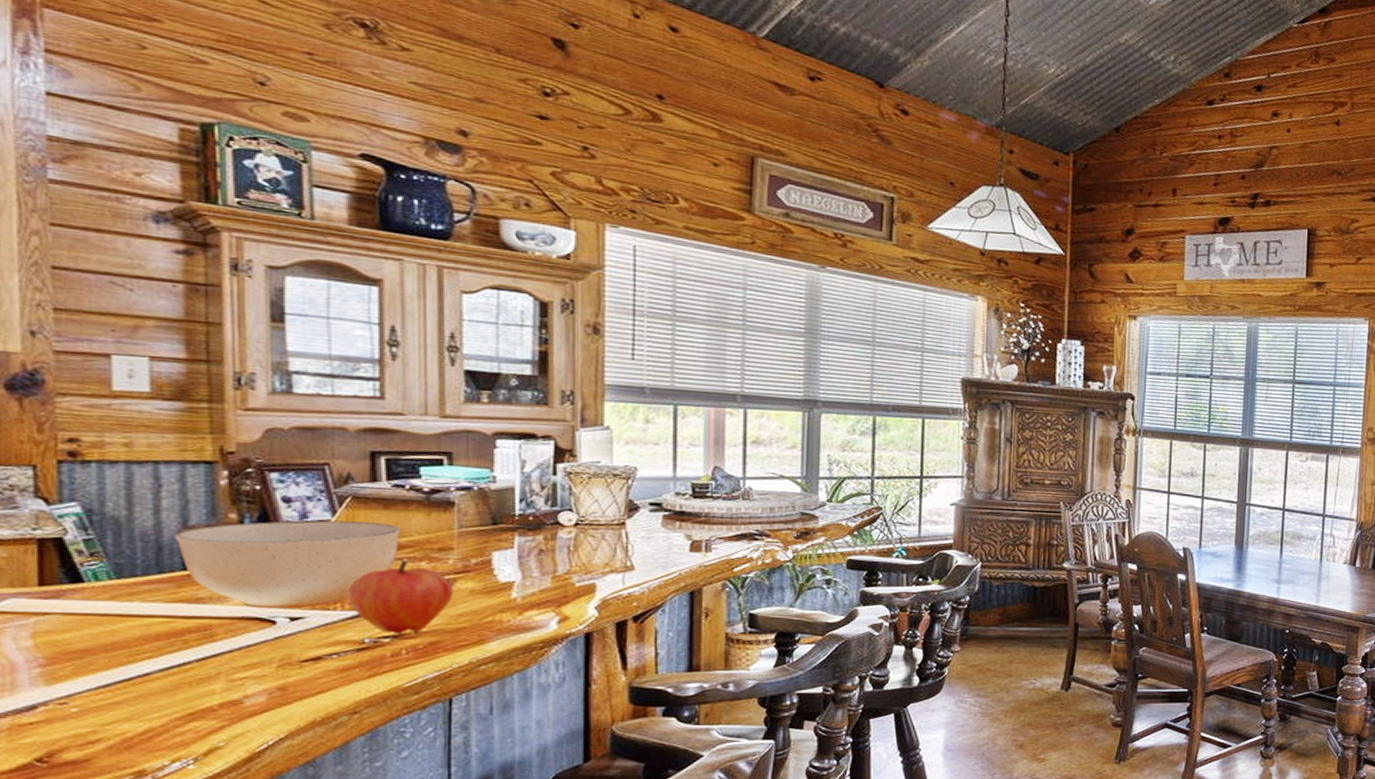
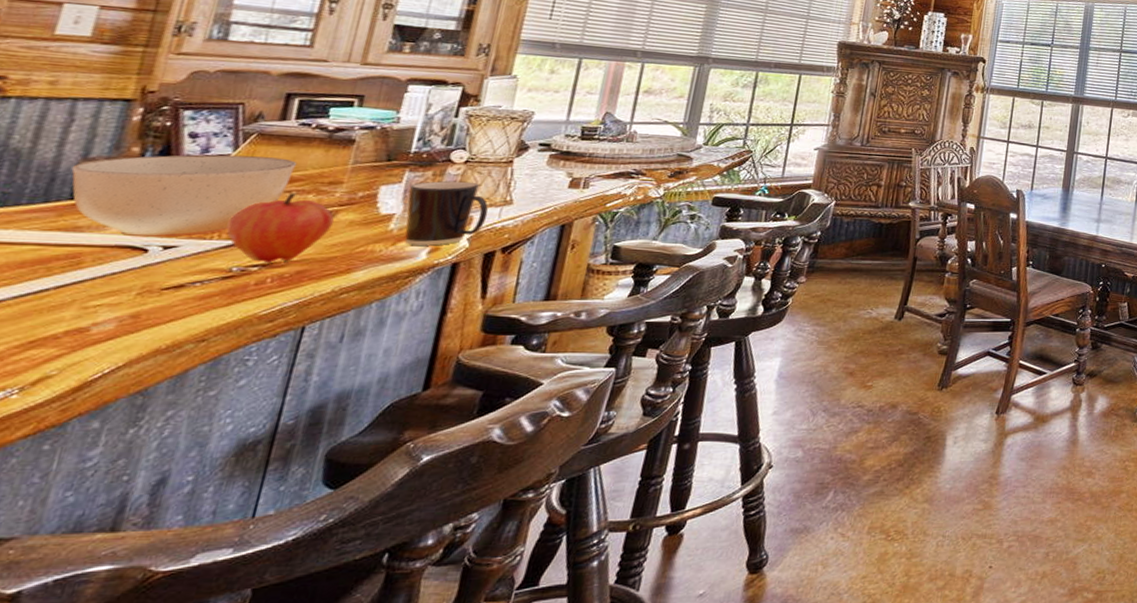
mug: none [522,545,611,615] -> present [404,180,489,246]

